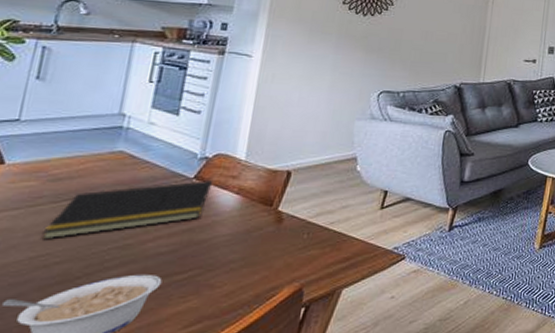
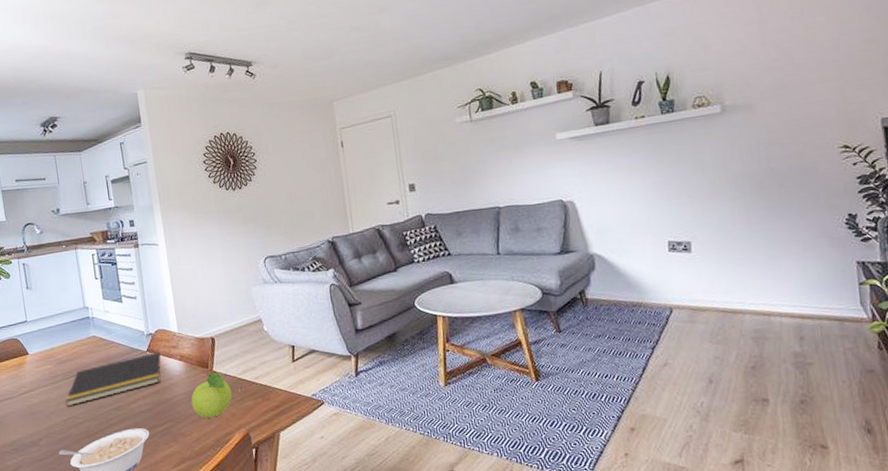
fruit: none [235,212,295,267] -> present [191,372,232,418]

